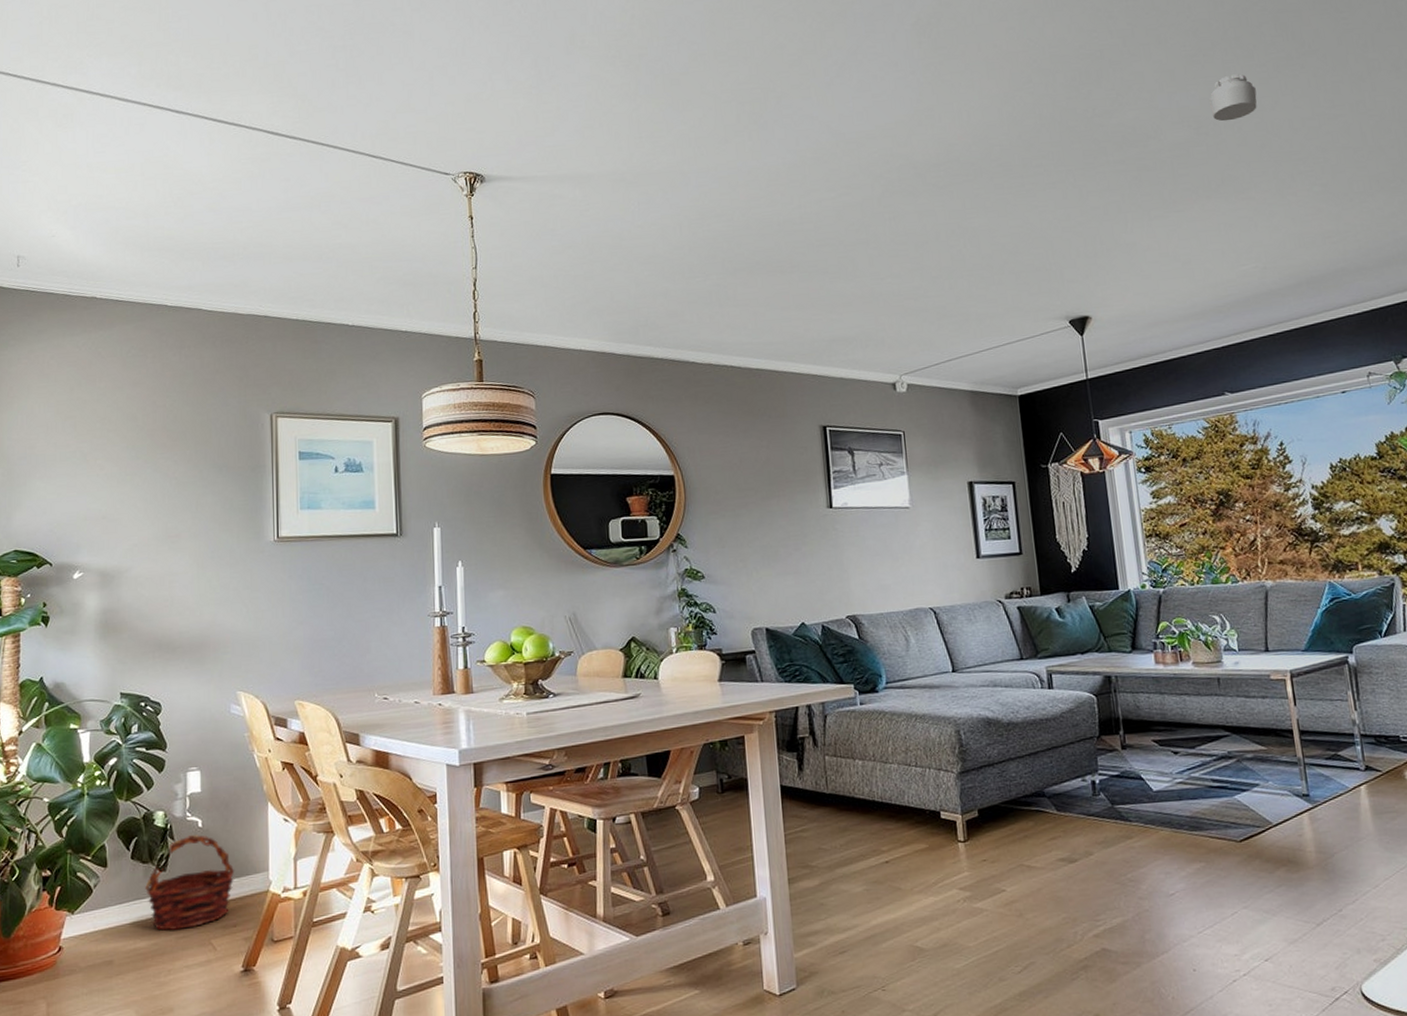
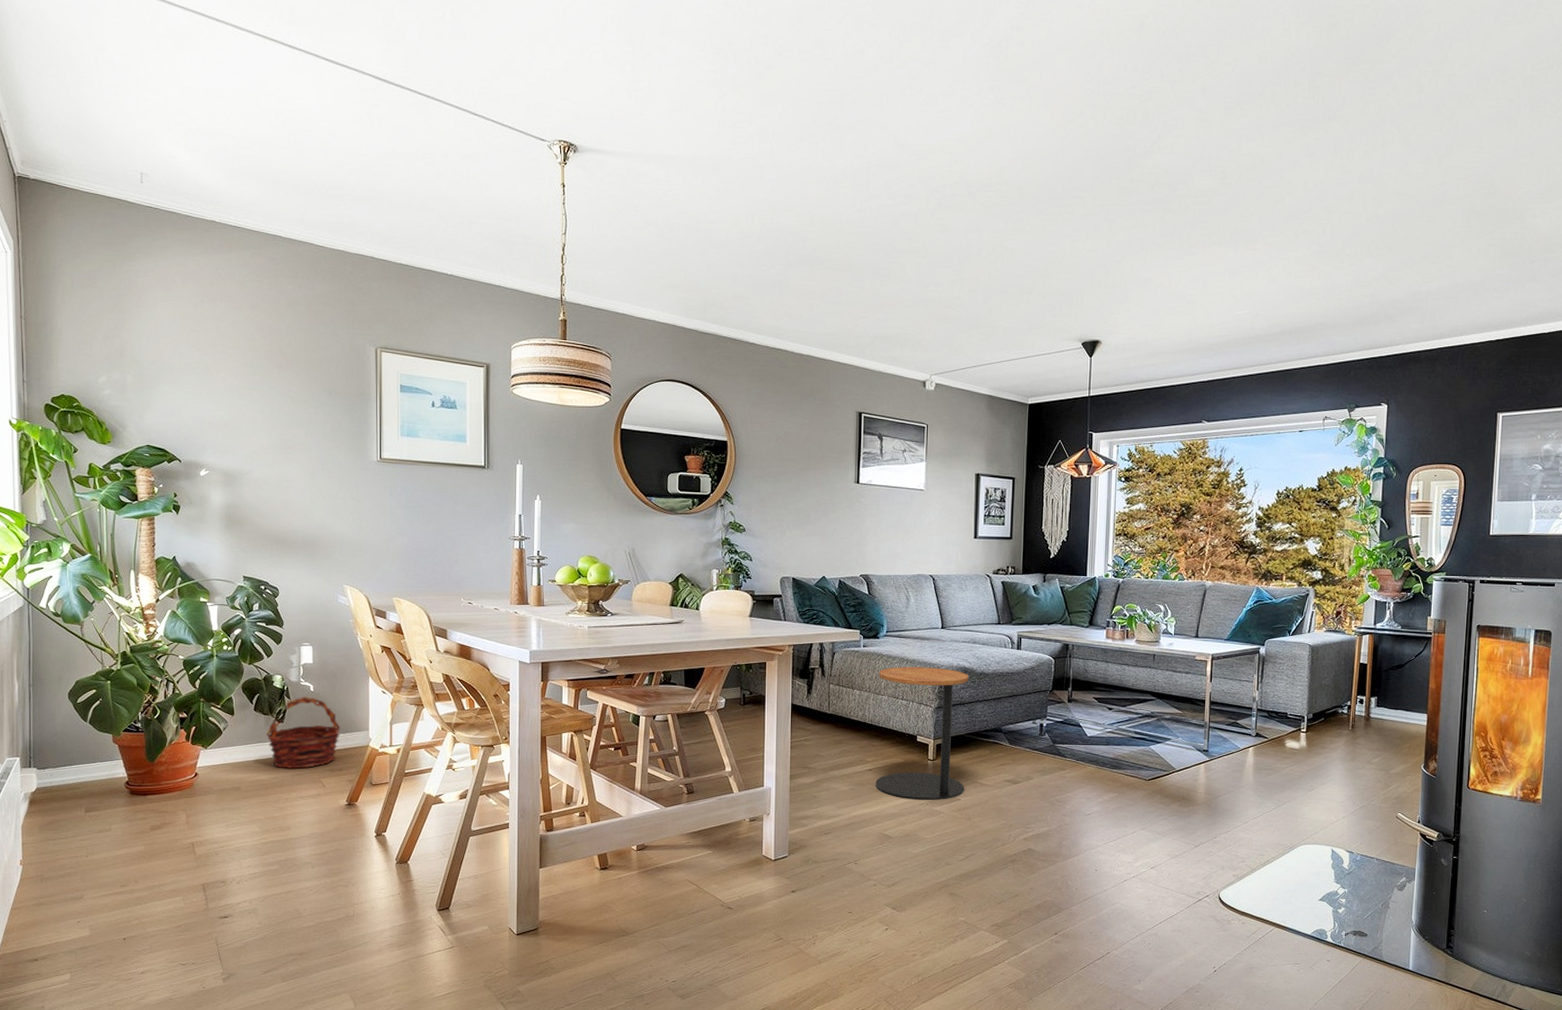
side table: none [883,721,1010,897] -> present [875,667,969,801]
smoke detector: present [1209,74,1257,122] -> none [1237,131,1280,175]

